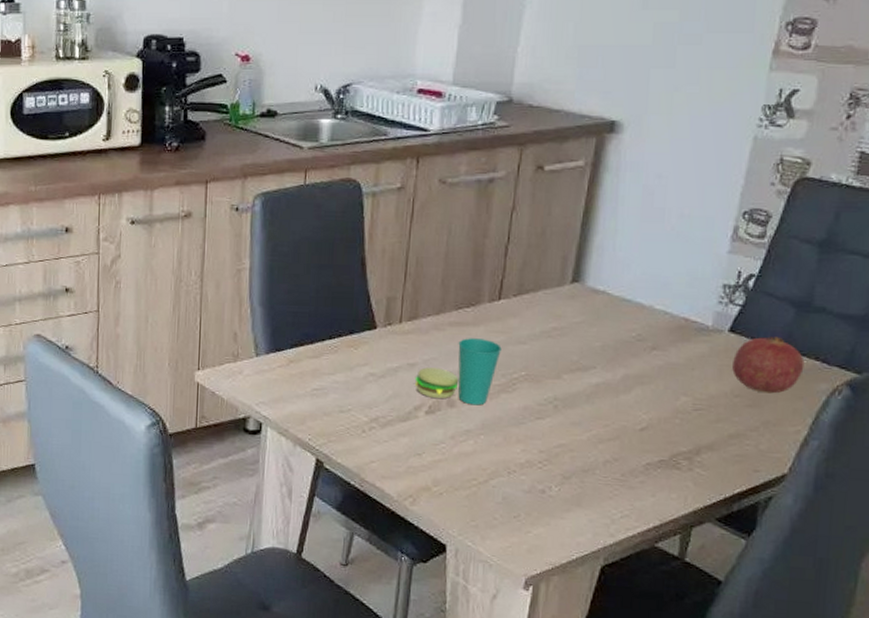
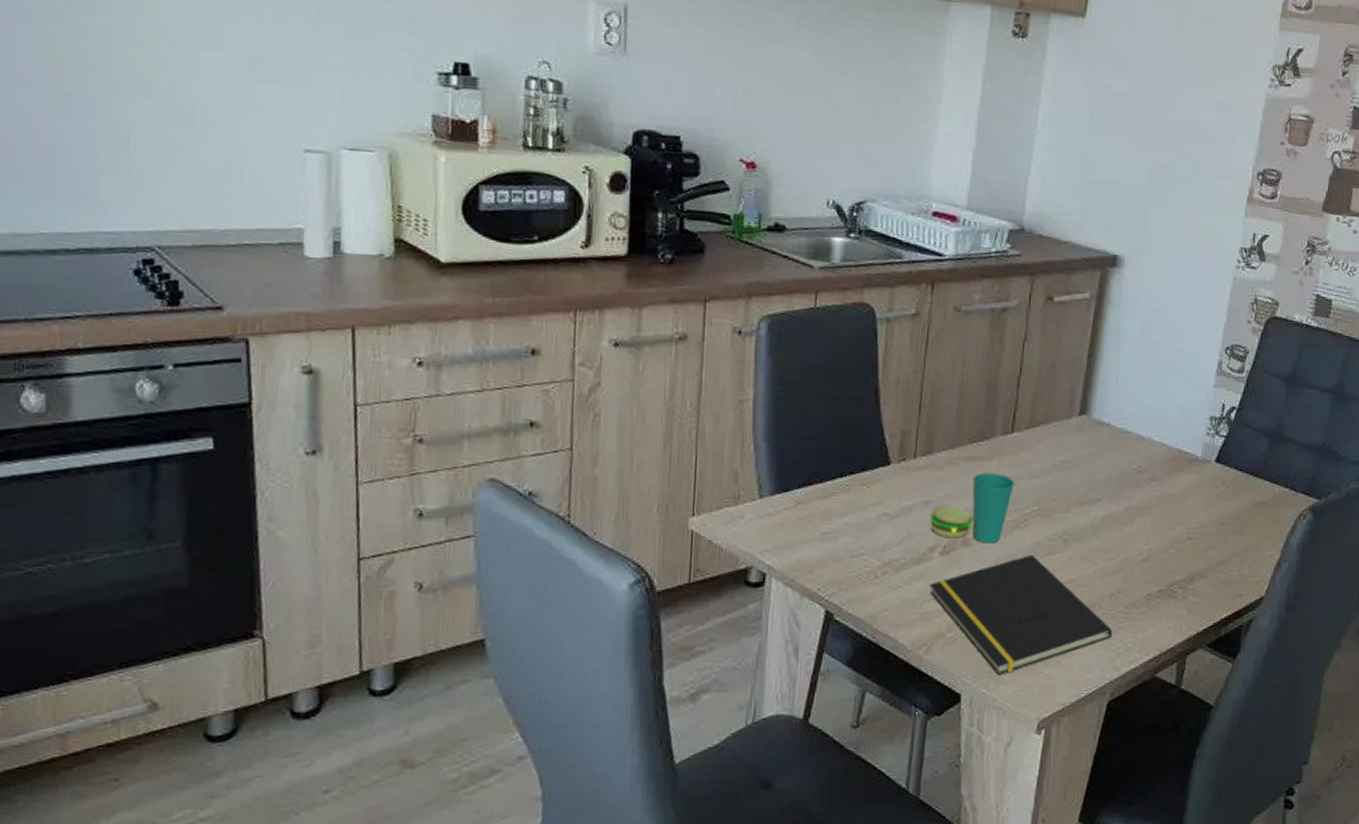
notepad: none [415,417,607,531] -> present [930,554,1112,675]
fruit: present [732,336,805,394] -> none [1219,466,1277,520]

